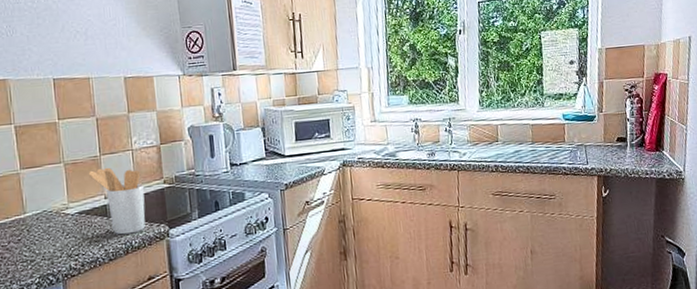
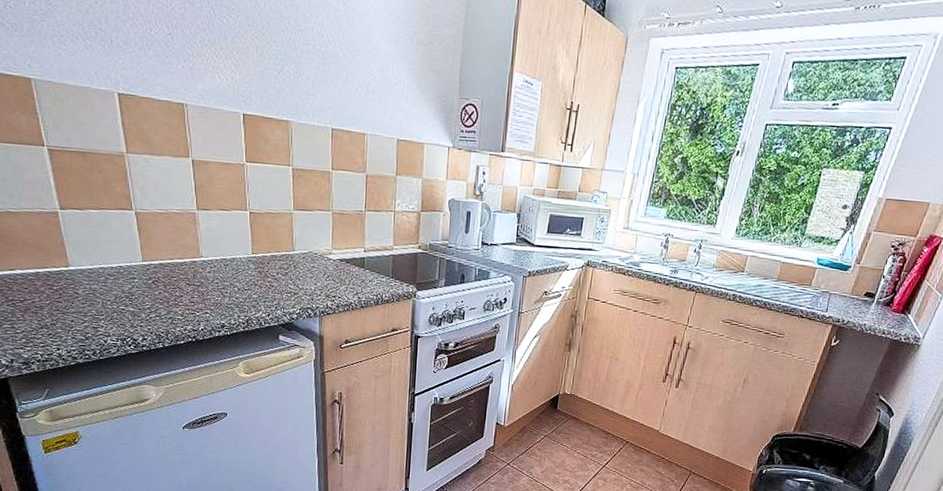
utensil holder: present [88,167,146,235] -> none [352,222,400,288]

